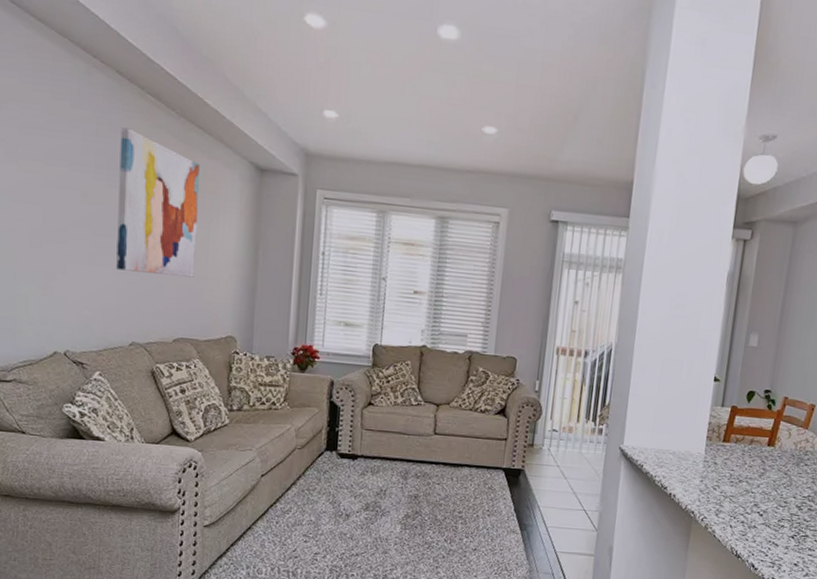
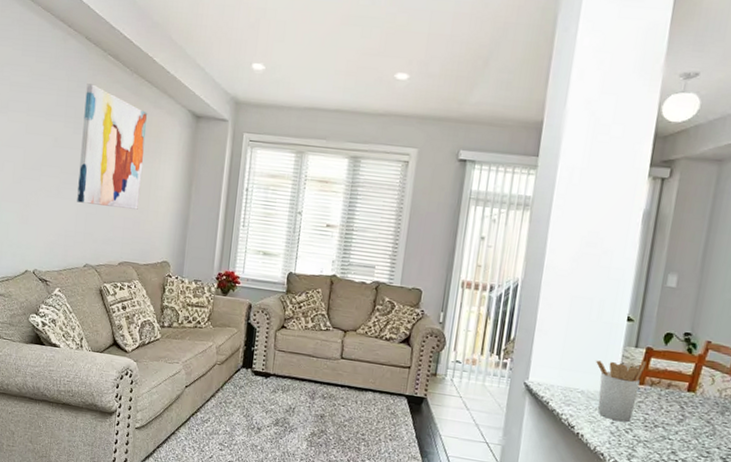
utensil holder: none [685,420,731,480] -> present [595,360,646,422]

